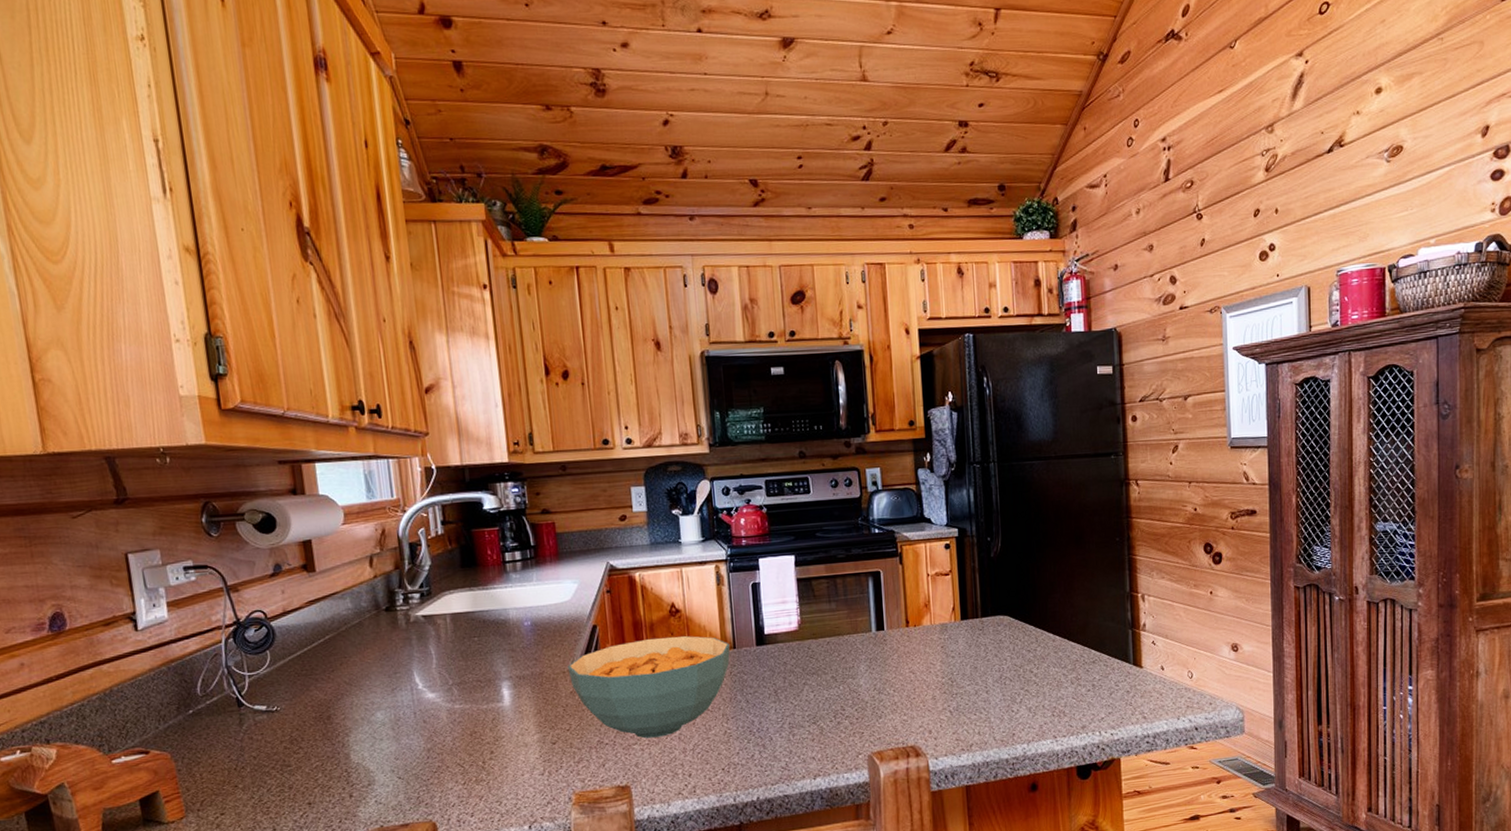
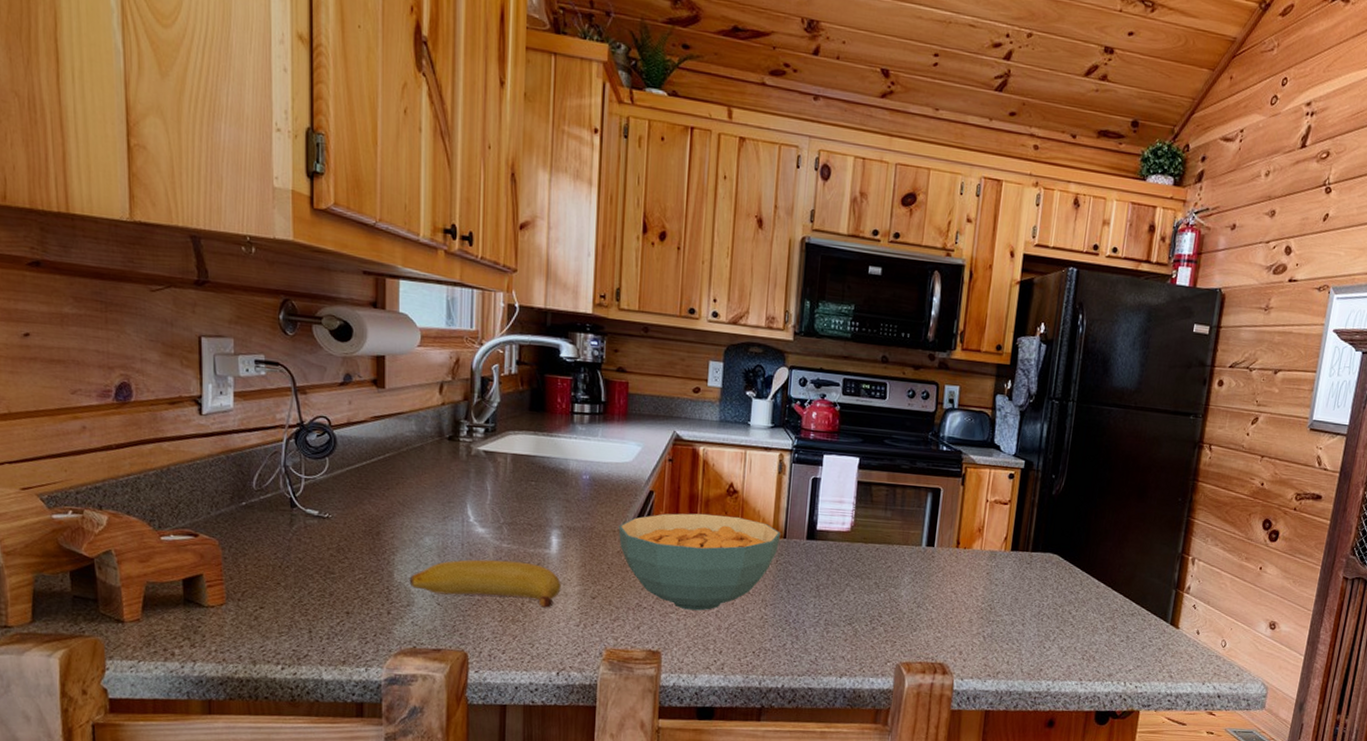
banana: none [366,719,520,768] -> present [409,559,561,608]

